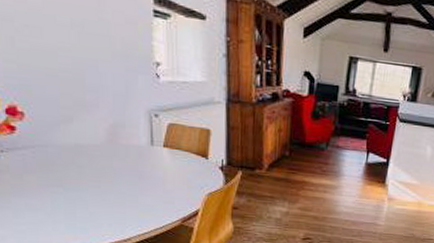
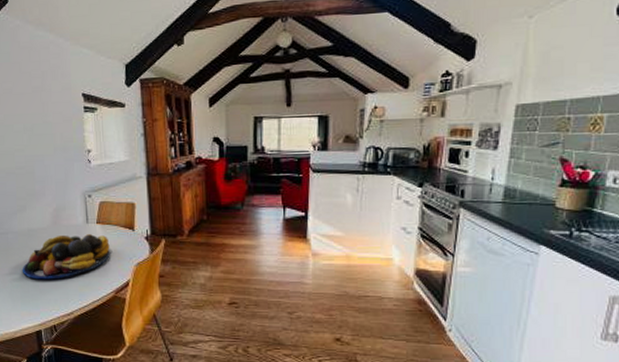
fruit bowl: none [66,154,178,203] -> present [22,234,110,280]

